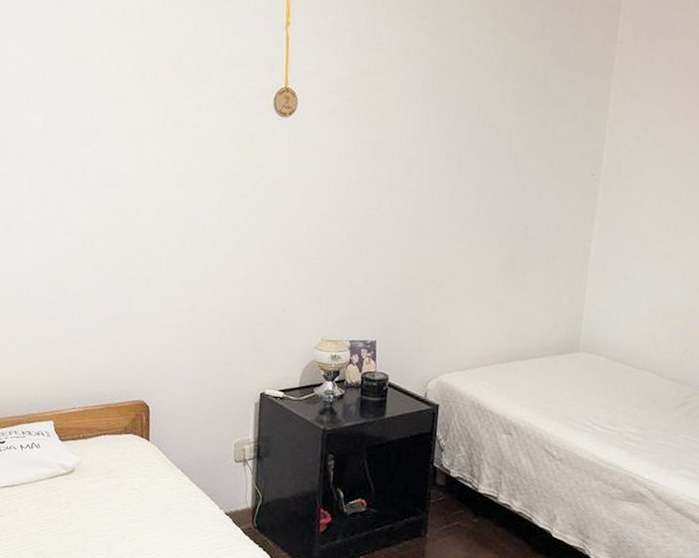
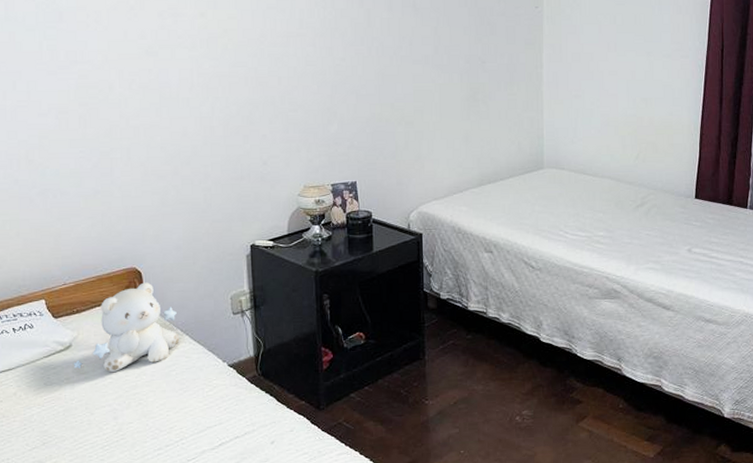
teddy bear: none [75,417,180,503] -> present [74,282,180,372]

